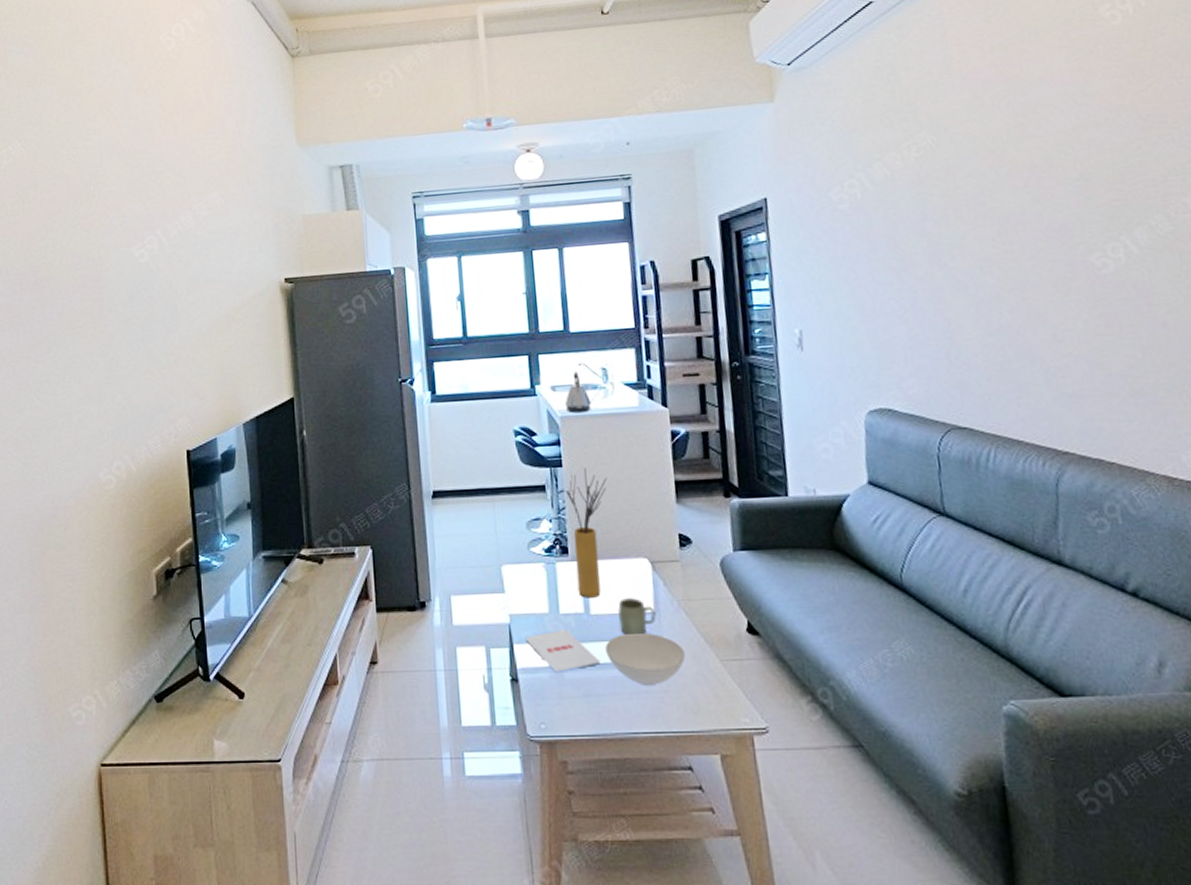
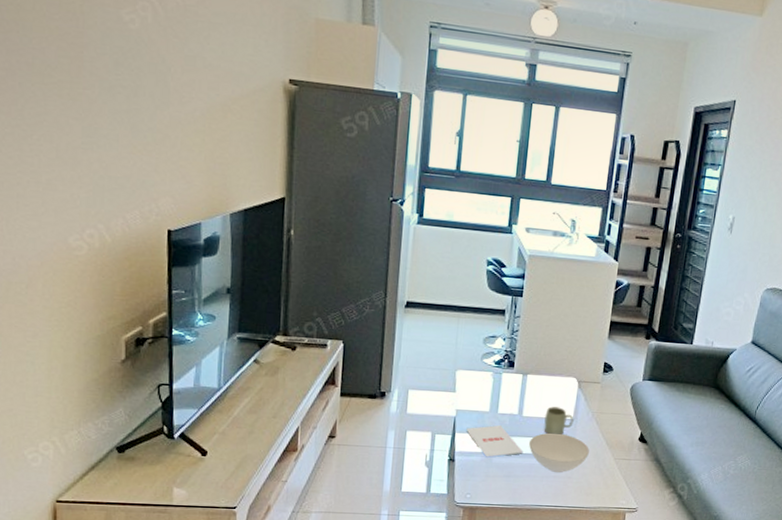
kettle: present [564,372,591,414] -> none [534,219,557,255]
vase: present [566,467,607,598] -> none [516,300,558,404]

